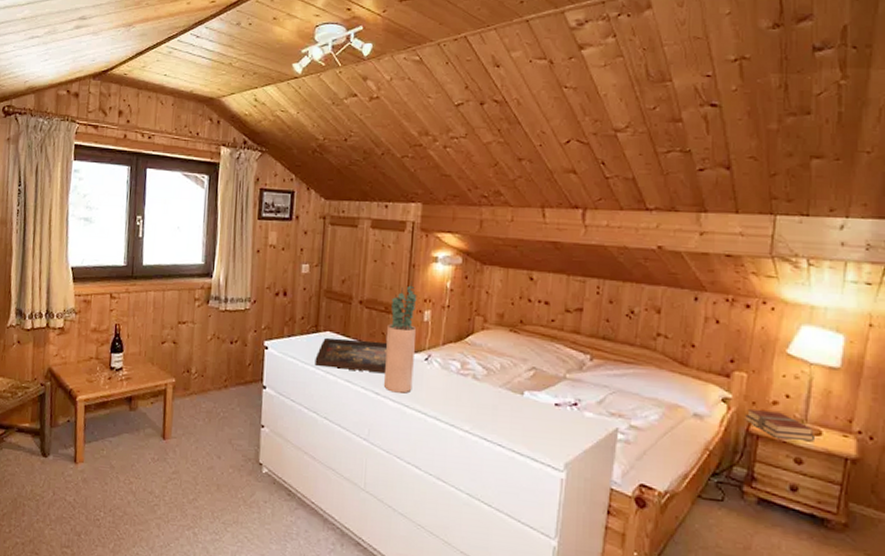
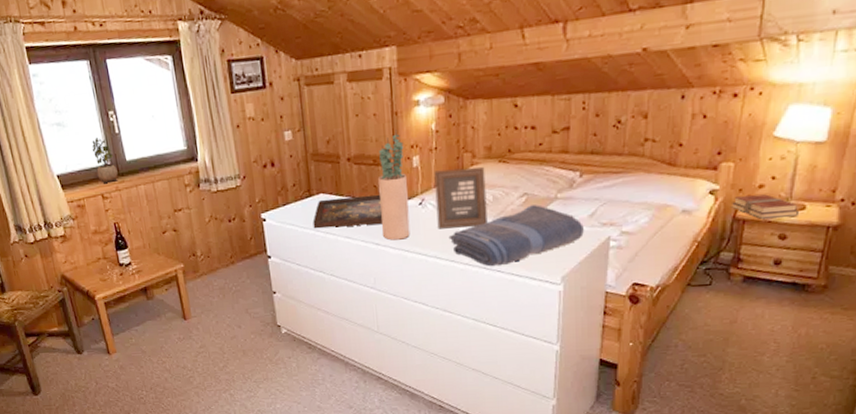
potted plant: none [111,238,132,285] -> present [91,138,118,184]
picture frame: none [441,329,495,393] -> present [434,166,488,229]
towel: none [451,381,593,441] -> present [448,205,585,267]

